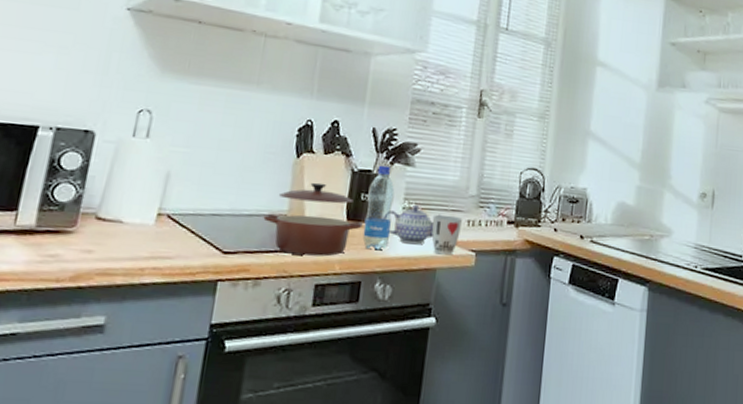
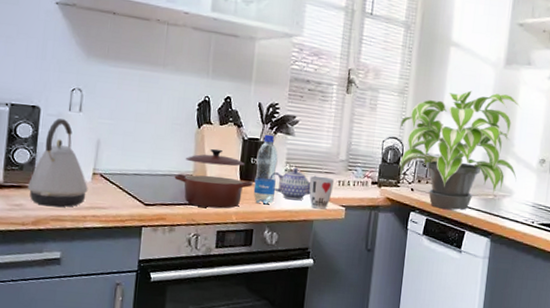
kettle: none [68,146,150,258] -> present [28,118,88,207]
plant: none [539,115,676,254] -> present [398,90,520,210]

